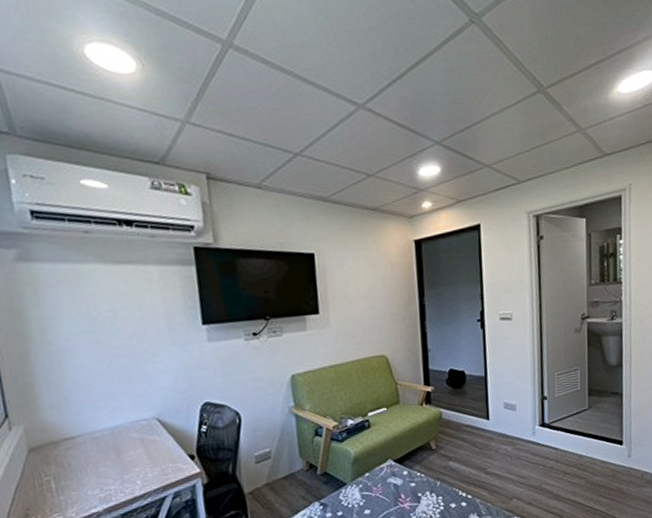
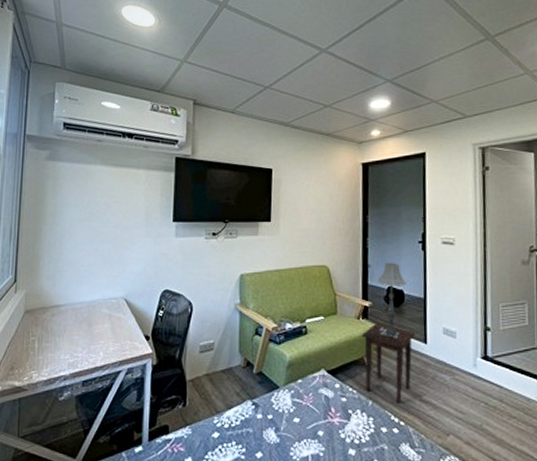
side table: none [425,406,479,481] -> present [361,322,416,405]
table lamp: none [439,344,467,418] -> present [378,263,406,336]

